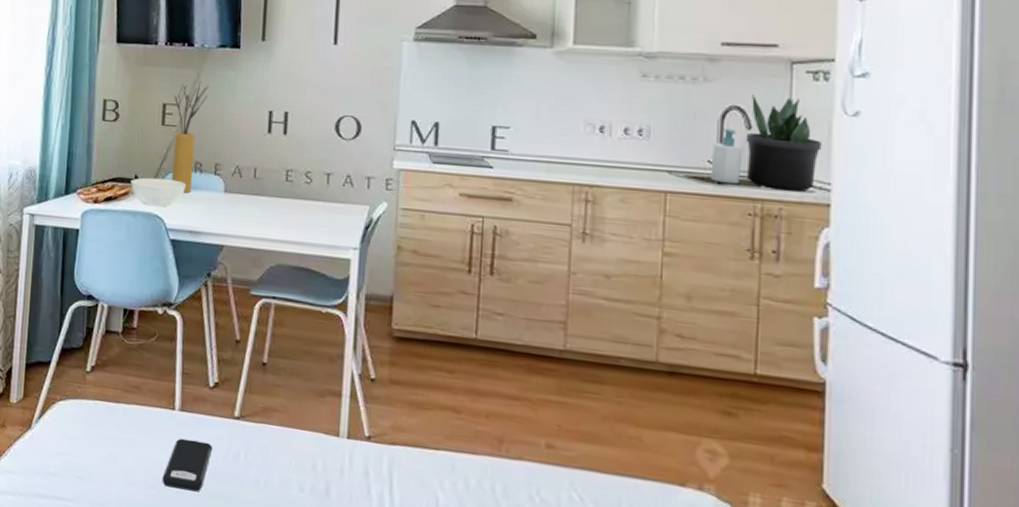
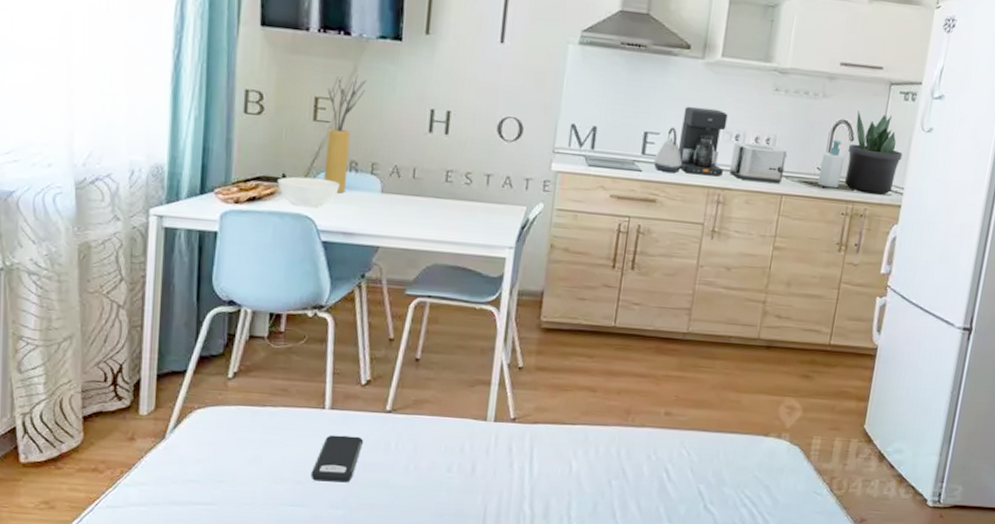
kettle: none [506,120,540,169] -> present [653,127,683,173]
coffee maker: none [532,97,589,173] -> present [678,106,728,177]
toaster: none [597,134,667,180] -> present [729,142,788,184]

